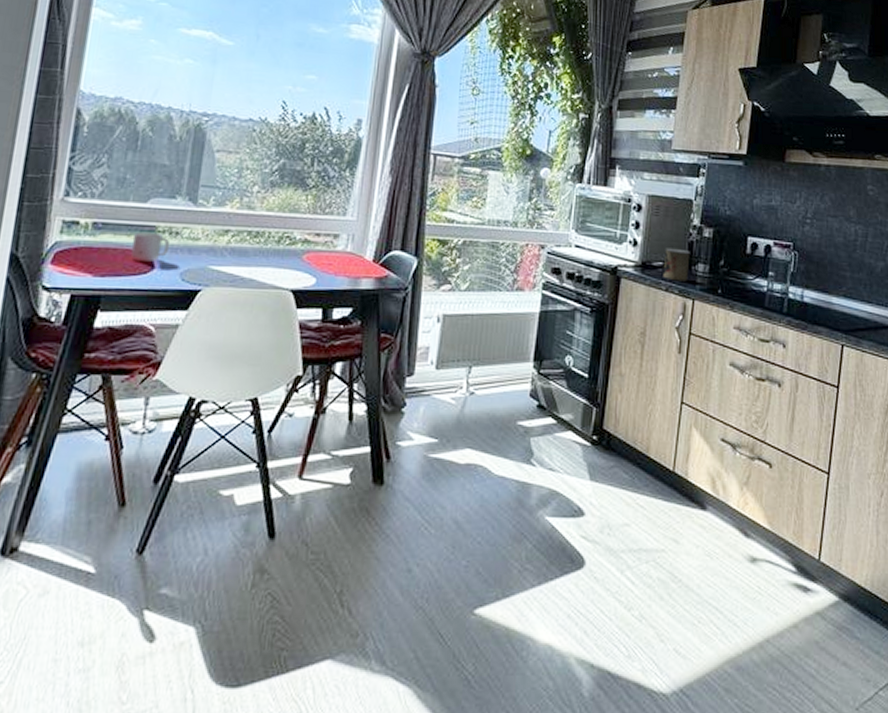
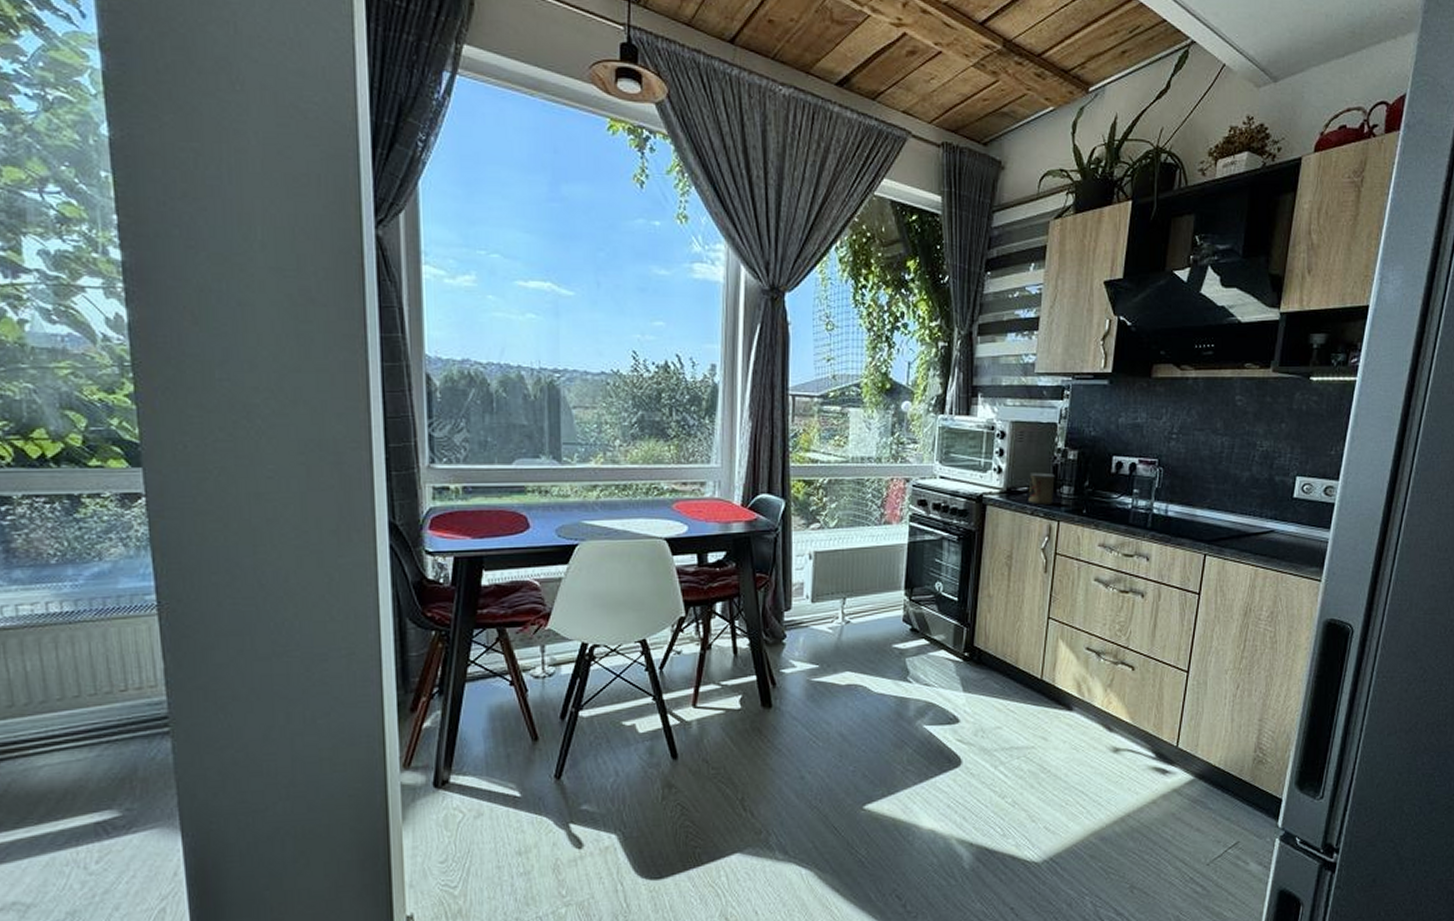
mug: present [131,231,170,262] -> none [503,492,542,521]

